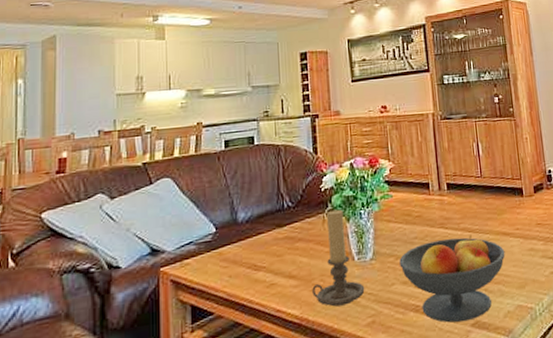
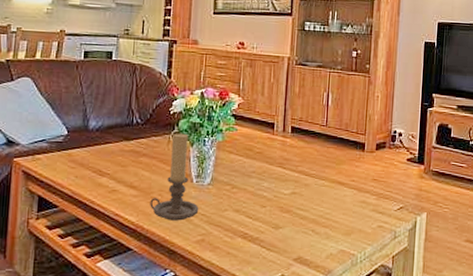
fruit bowl: present [399,235,505,323] -> none [235,178,337,255]

